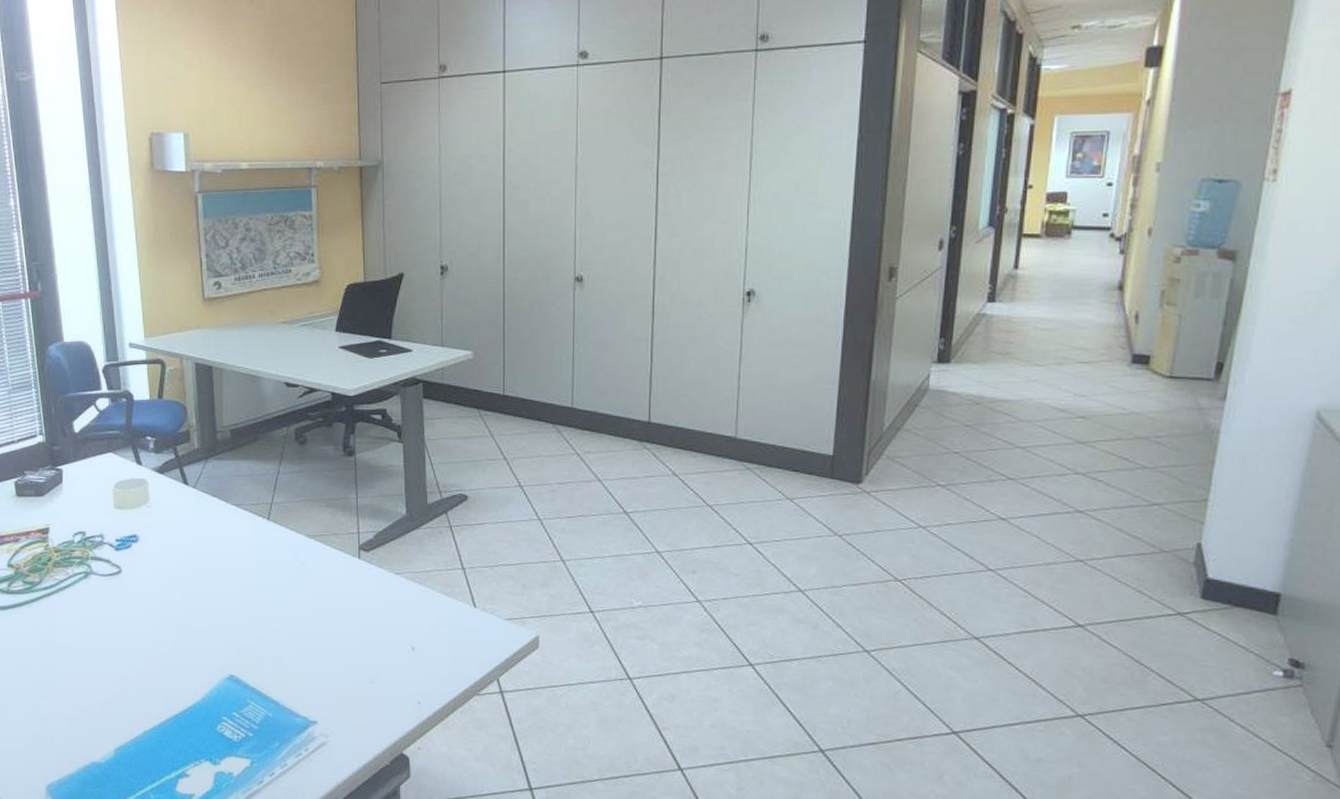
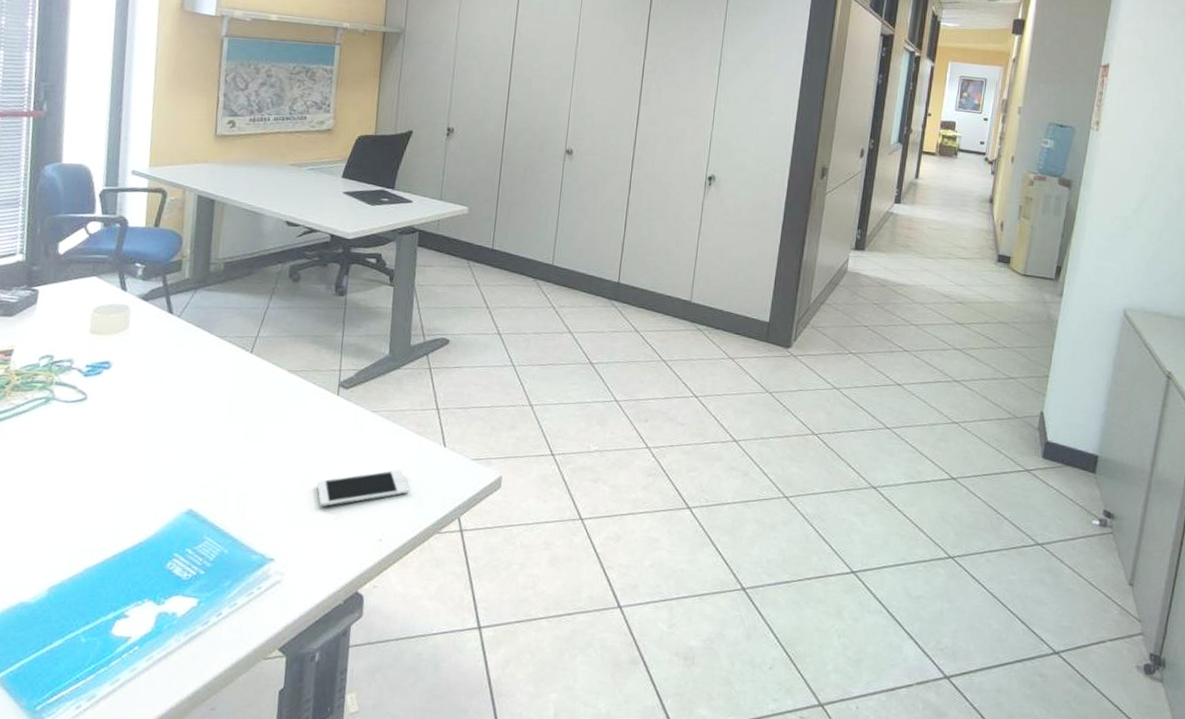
cell phone: none [350,631,442,671] -> present [317,469,409,508]

